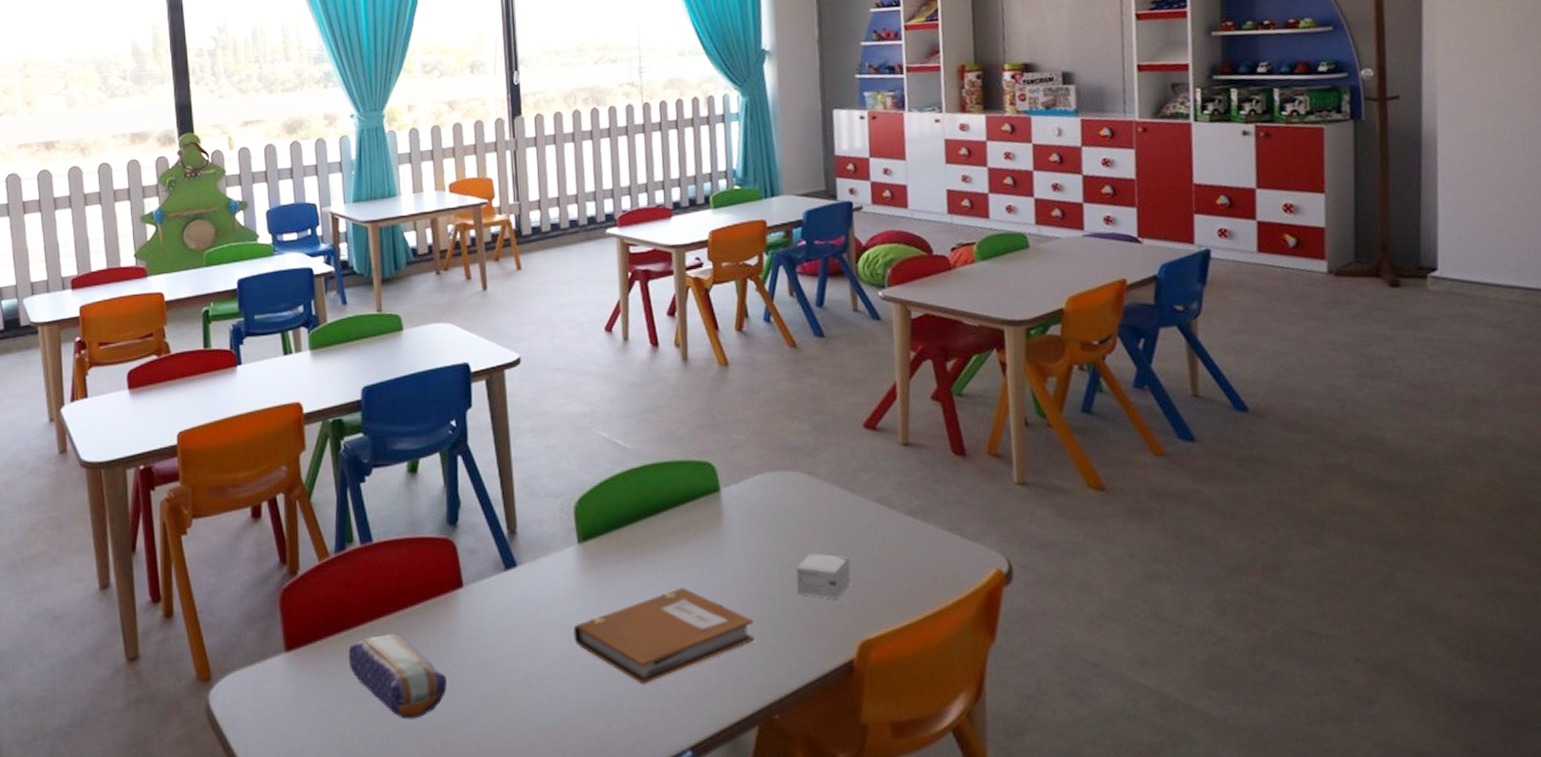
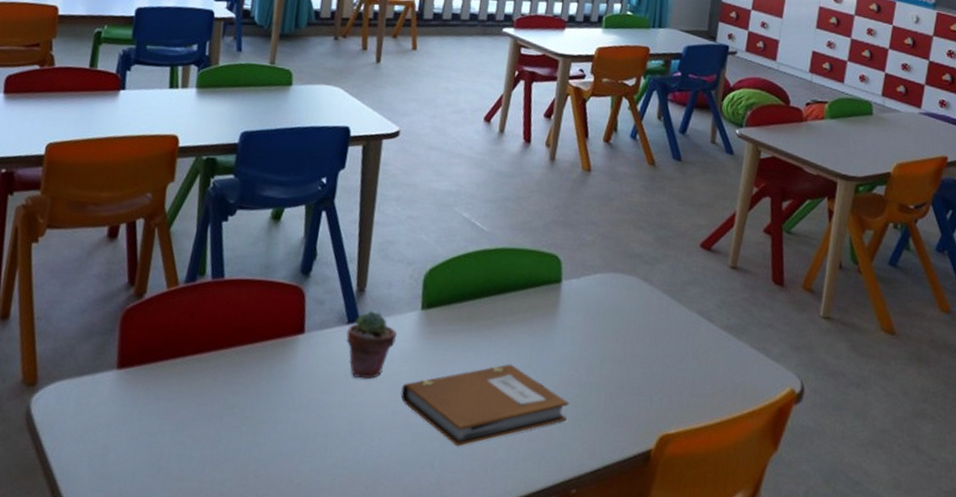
pencil case: present [348,633,447,720] -> none [178,366,272,449]
potted succulent: none [506,552,559,627] -> present [346,311,398,379]
small box: present [795,553,851,599] -> none [612,350,665,395]

